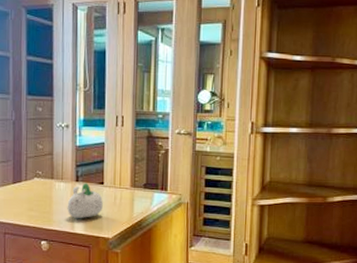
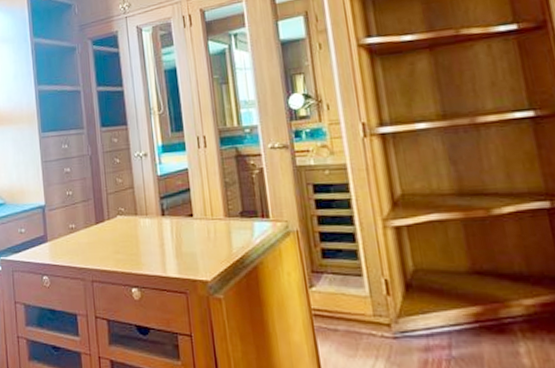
succulent planter: present [67,183,103,219] -> none [155,217,196,260]

